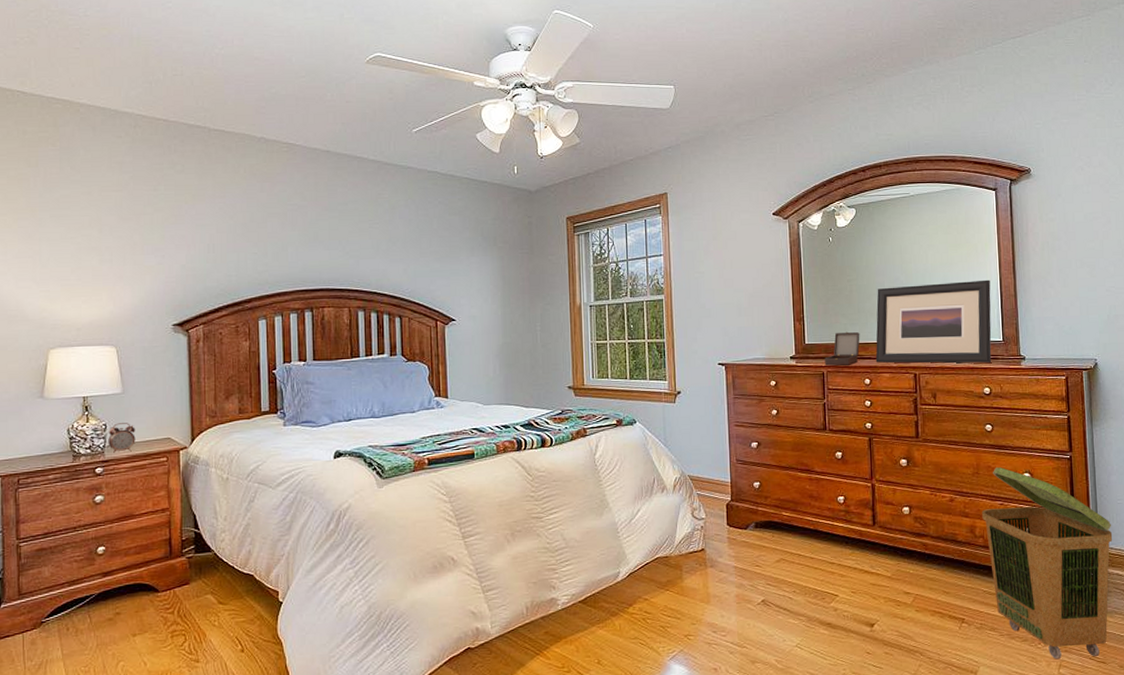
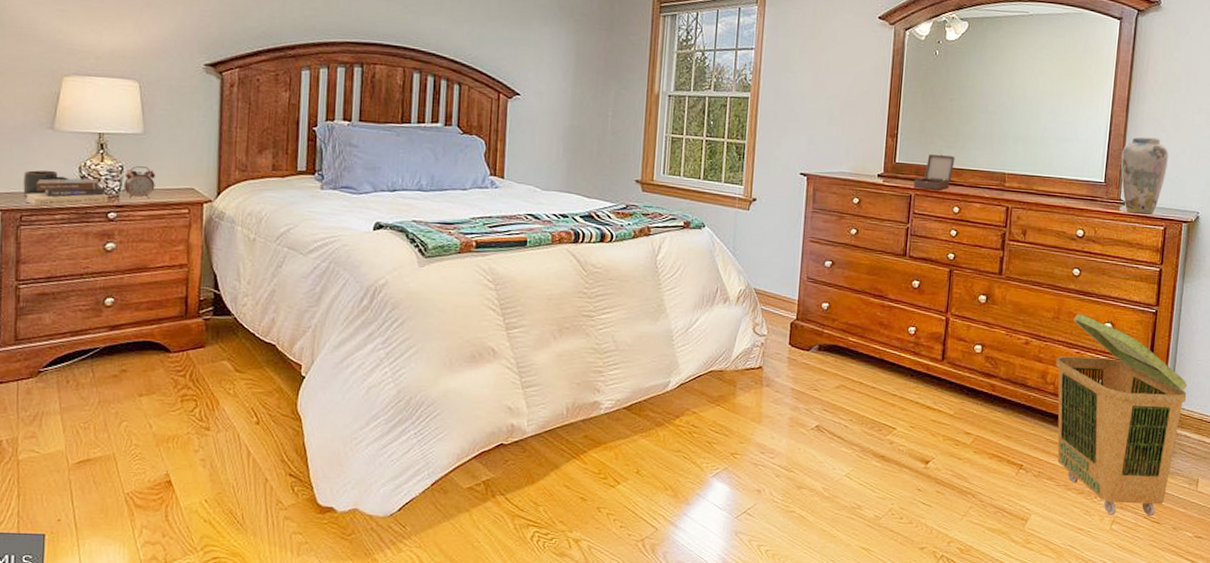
mug: none [19,435,59,463] -> present [23,170,69,198]
books: none [22,438,95,470] -> present [25,178,108,208]
picture frame: present [875,279,992,364] -> none [967,111,1101,205]
vase: none [1015,294,1060,368] -> present [1120,137,1169,216]

